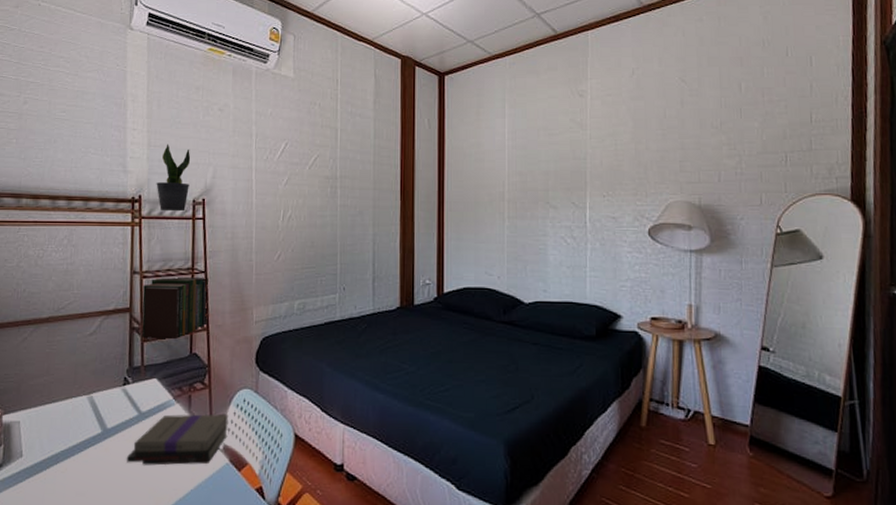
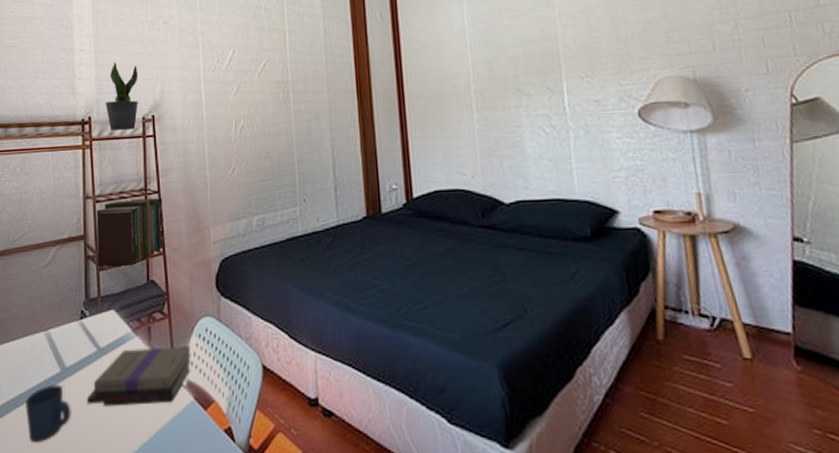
mug: none [65,443,111,496] -> present [24,384,71,444]

